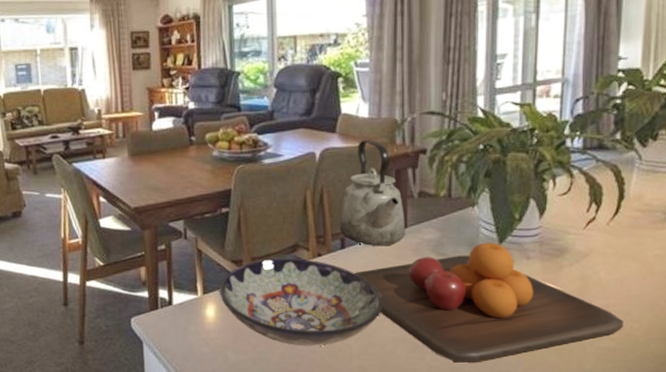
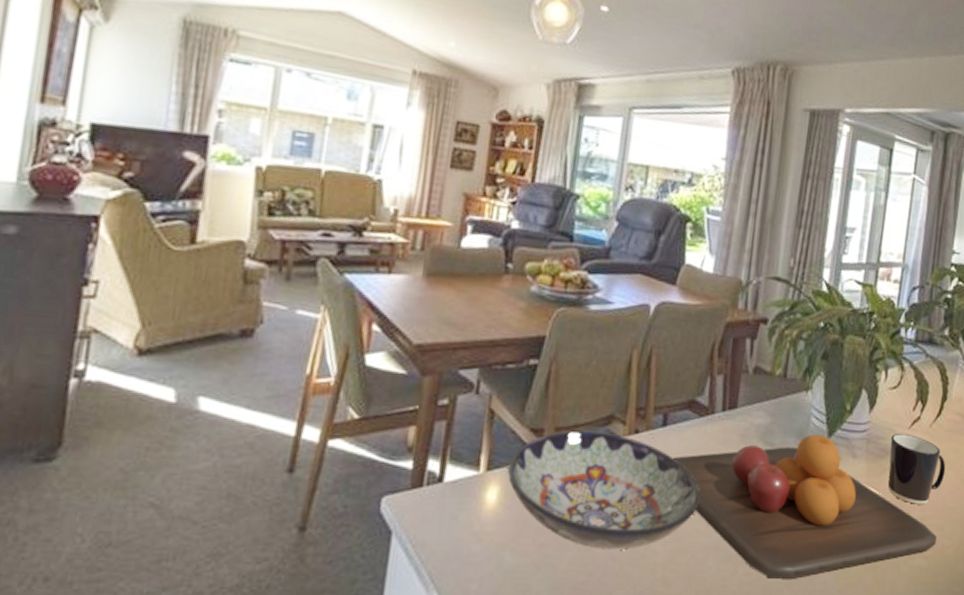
kettle: present [340,139,406,247] -> none [664,298,737,428]
mug: none [564,234,628,295] -> present [887,434,946,505]

